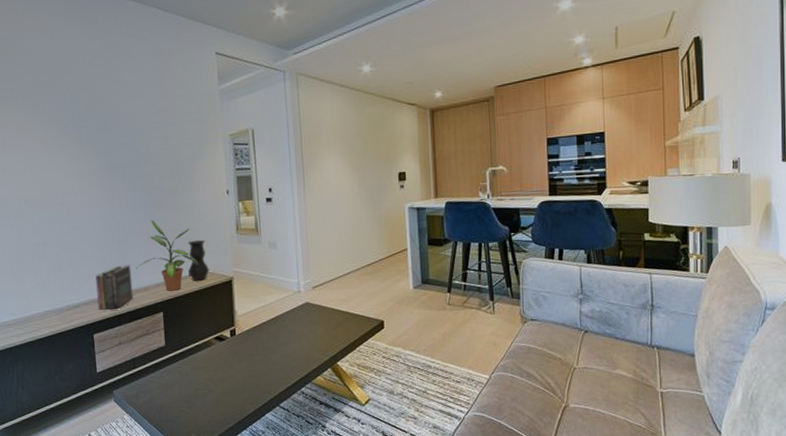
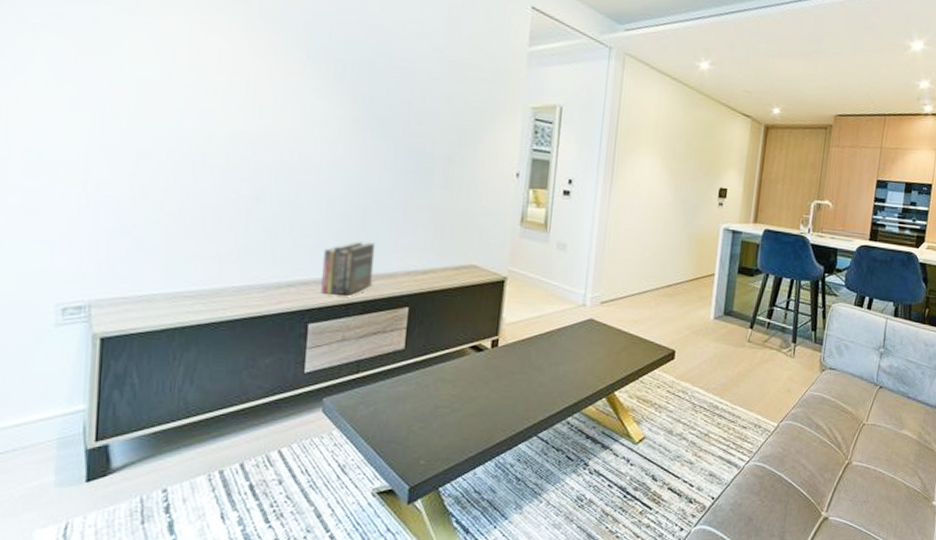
potted plant: present [136,219,200,291] -> none [382,191,468,283]
vase: present [187,240,209,281] -> none [450,226,480,276]

